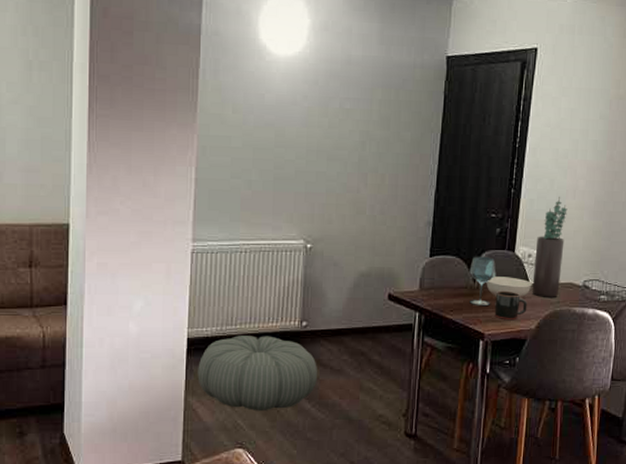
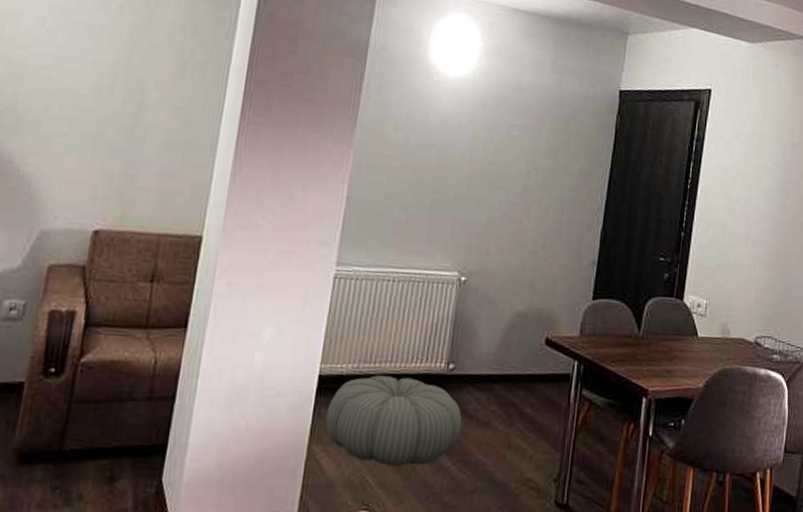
wine glass: present [469,256,497,307] -> none [633,302,663,359]
bowl: present [486,276,532,299] -> none [652,326,701,354]
mug: present [494,290,528,319] -> none [659,342,696,376]
vase: present [532,197,568,297] -> none [700,244,739,354]

